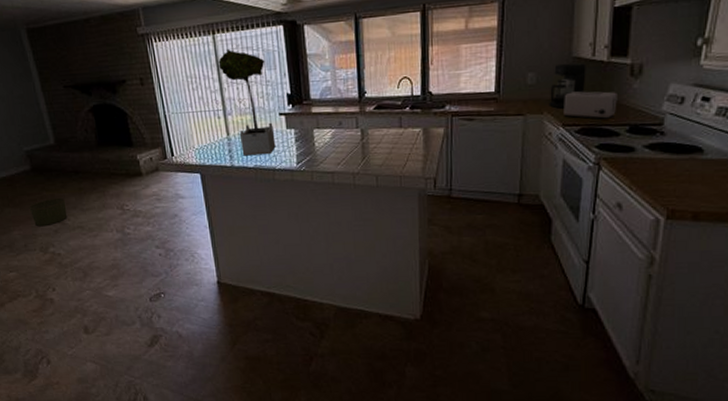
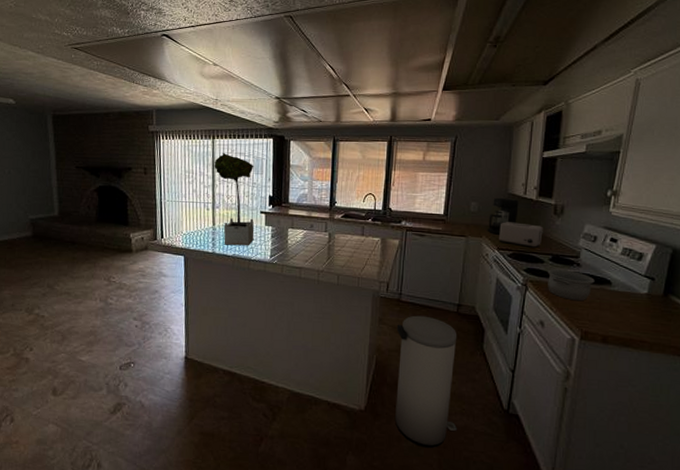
basket: present [29,197,68,227] -> none [23,263,58,289]
pedal bin: none [449,211,527,352] -> present [395,315,458,448]
cooking pot: none [624,141,683,176] -> present [547,269,595,301]

